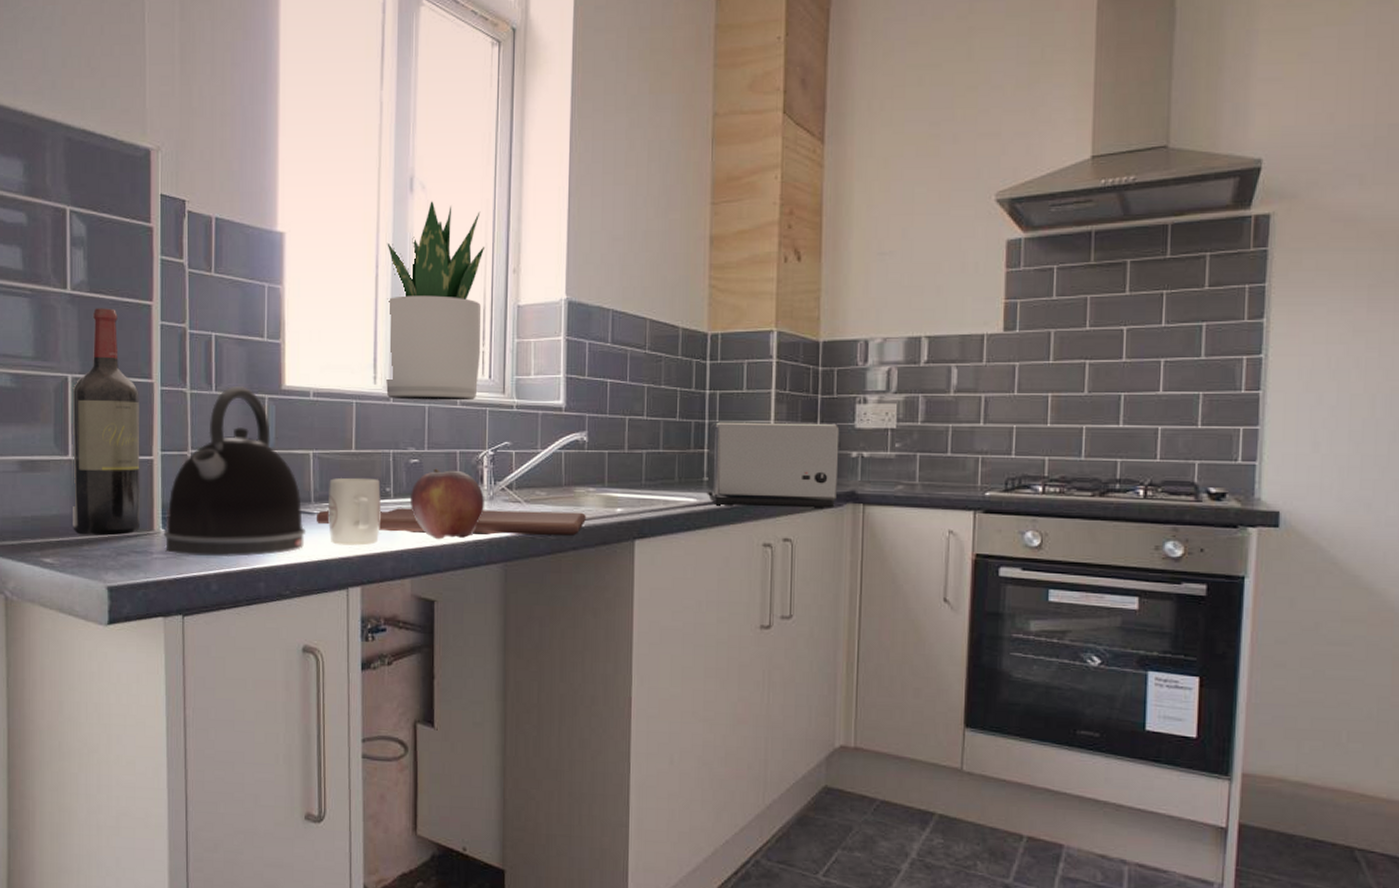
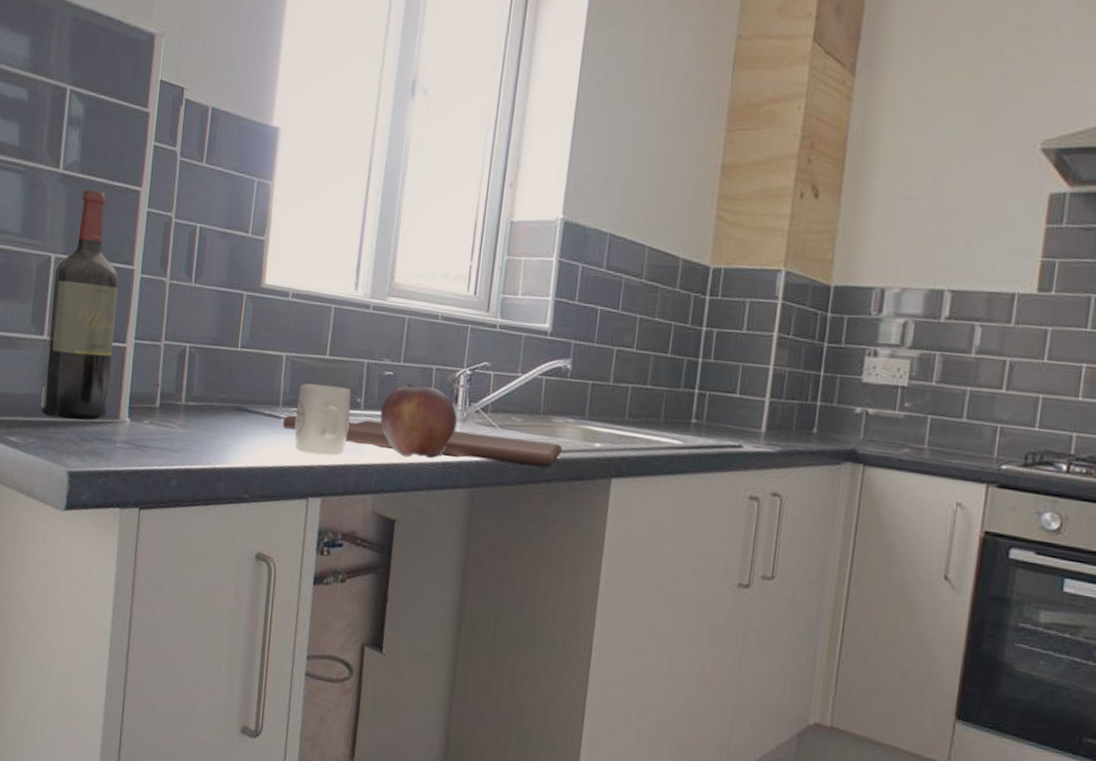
kettle: present [163,386,306,558] -> none [128,280,272,456]
planter: present [385,201,486,401] -> none [366,106,483,316]
toaster: present [707,422,841,510] -> none [693,361,845,466]

